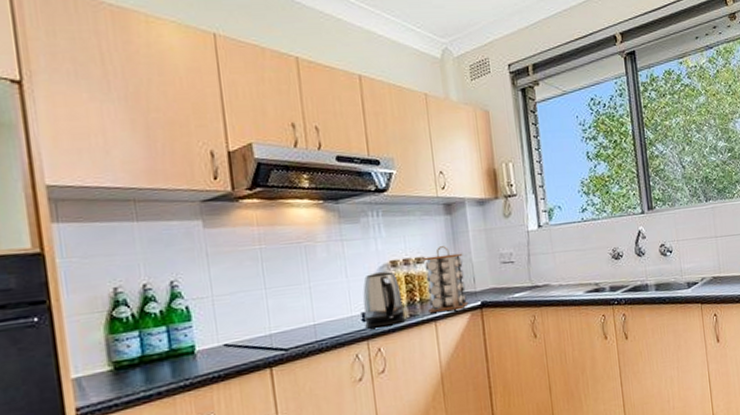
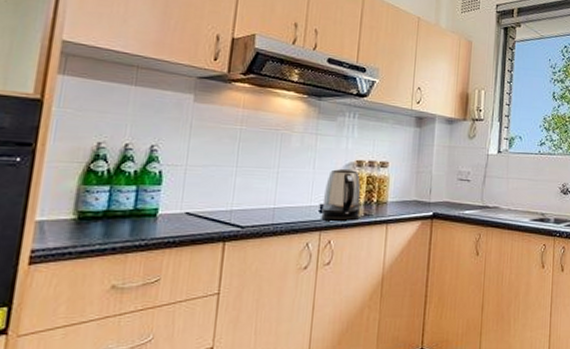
spice rack: present [422,246,469,313] -> none [382,155,425,217]

